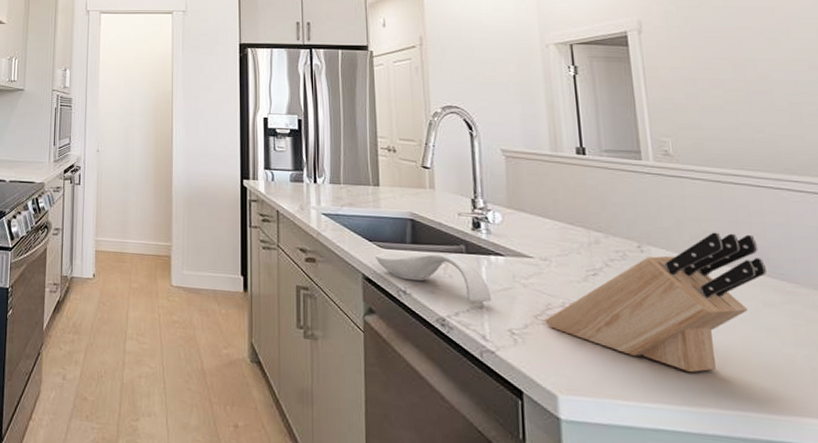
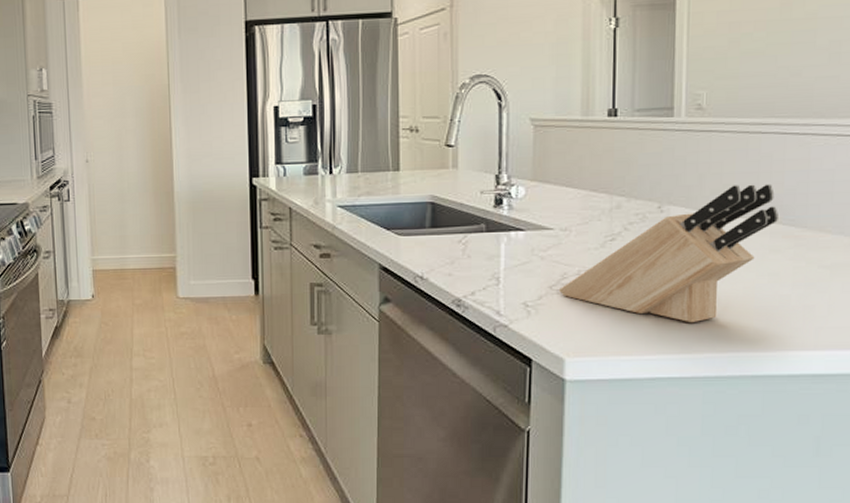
spoon rest: present [374,253,492,303] -> none [392,234,509,280]

